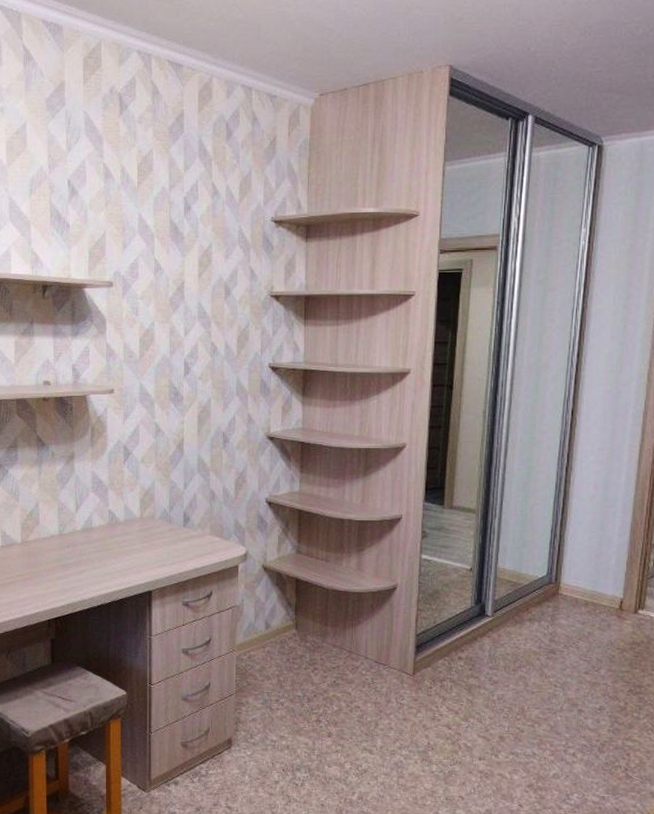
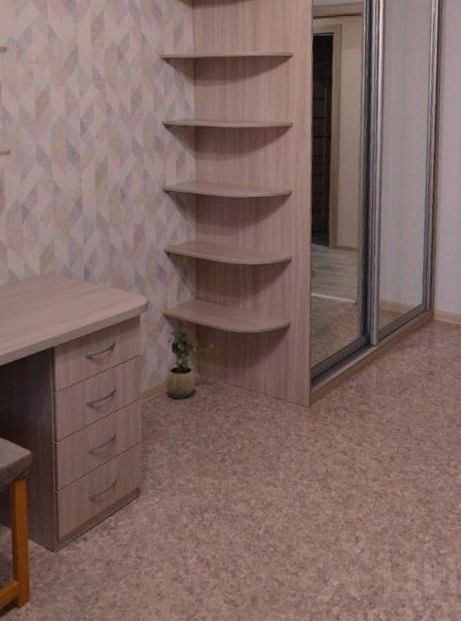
potted plant: none [261,581,314,654] -> present [165,327,214,399]

